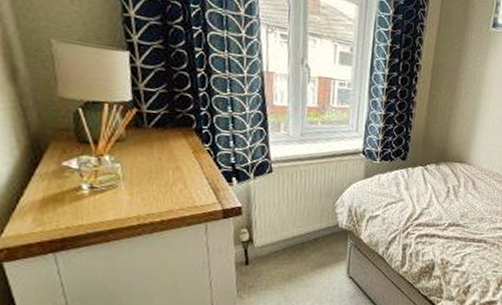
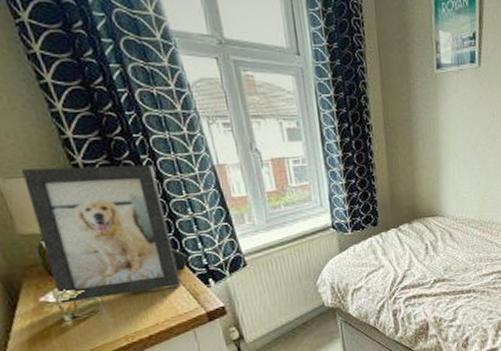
picture frame: none [77,37,218,179] -> present [22,164,189,304]

